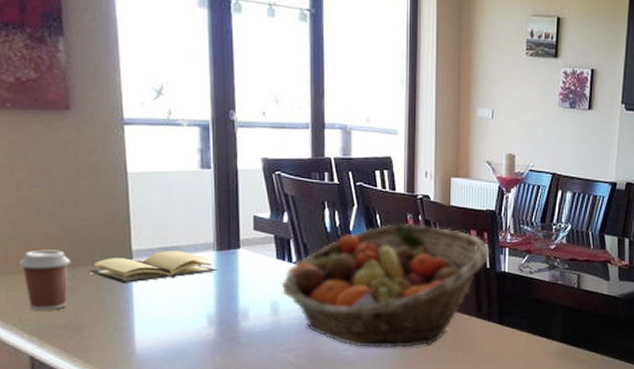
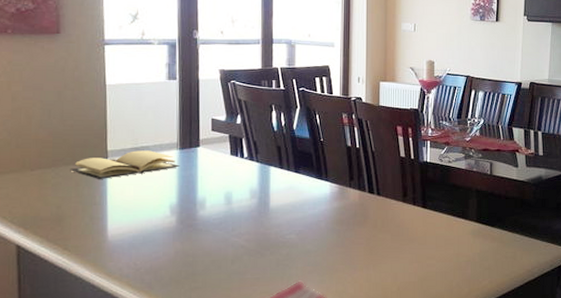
coffee cup: present [19,249,71,311] -> none [11,152,56,205]
fruit basket: present [281,223,490,347] -> none [234,121,414,231]

